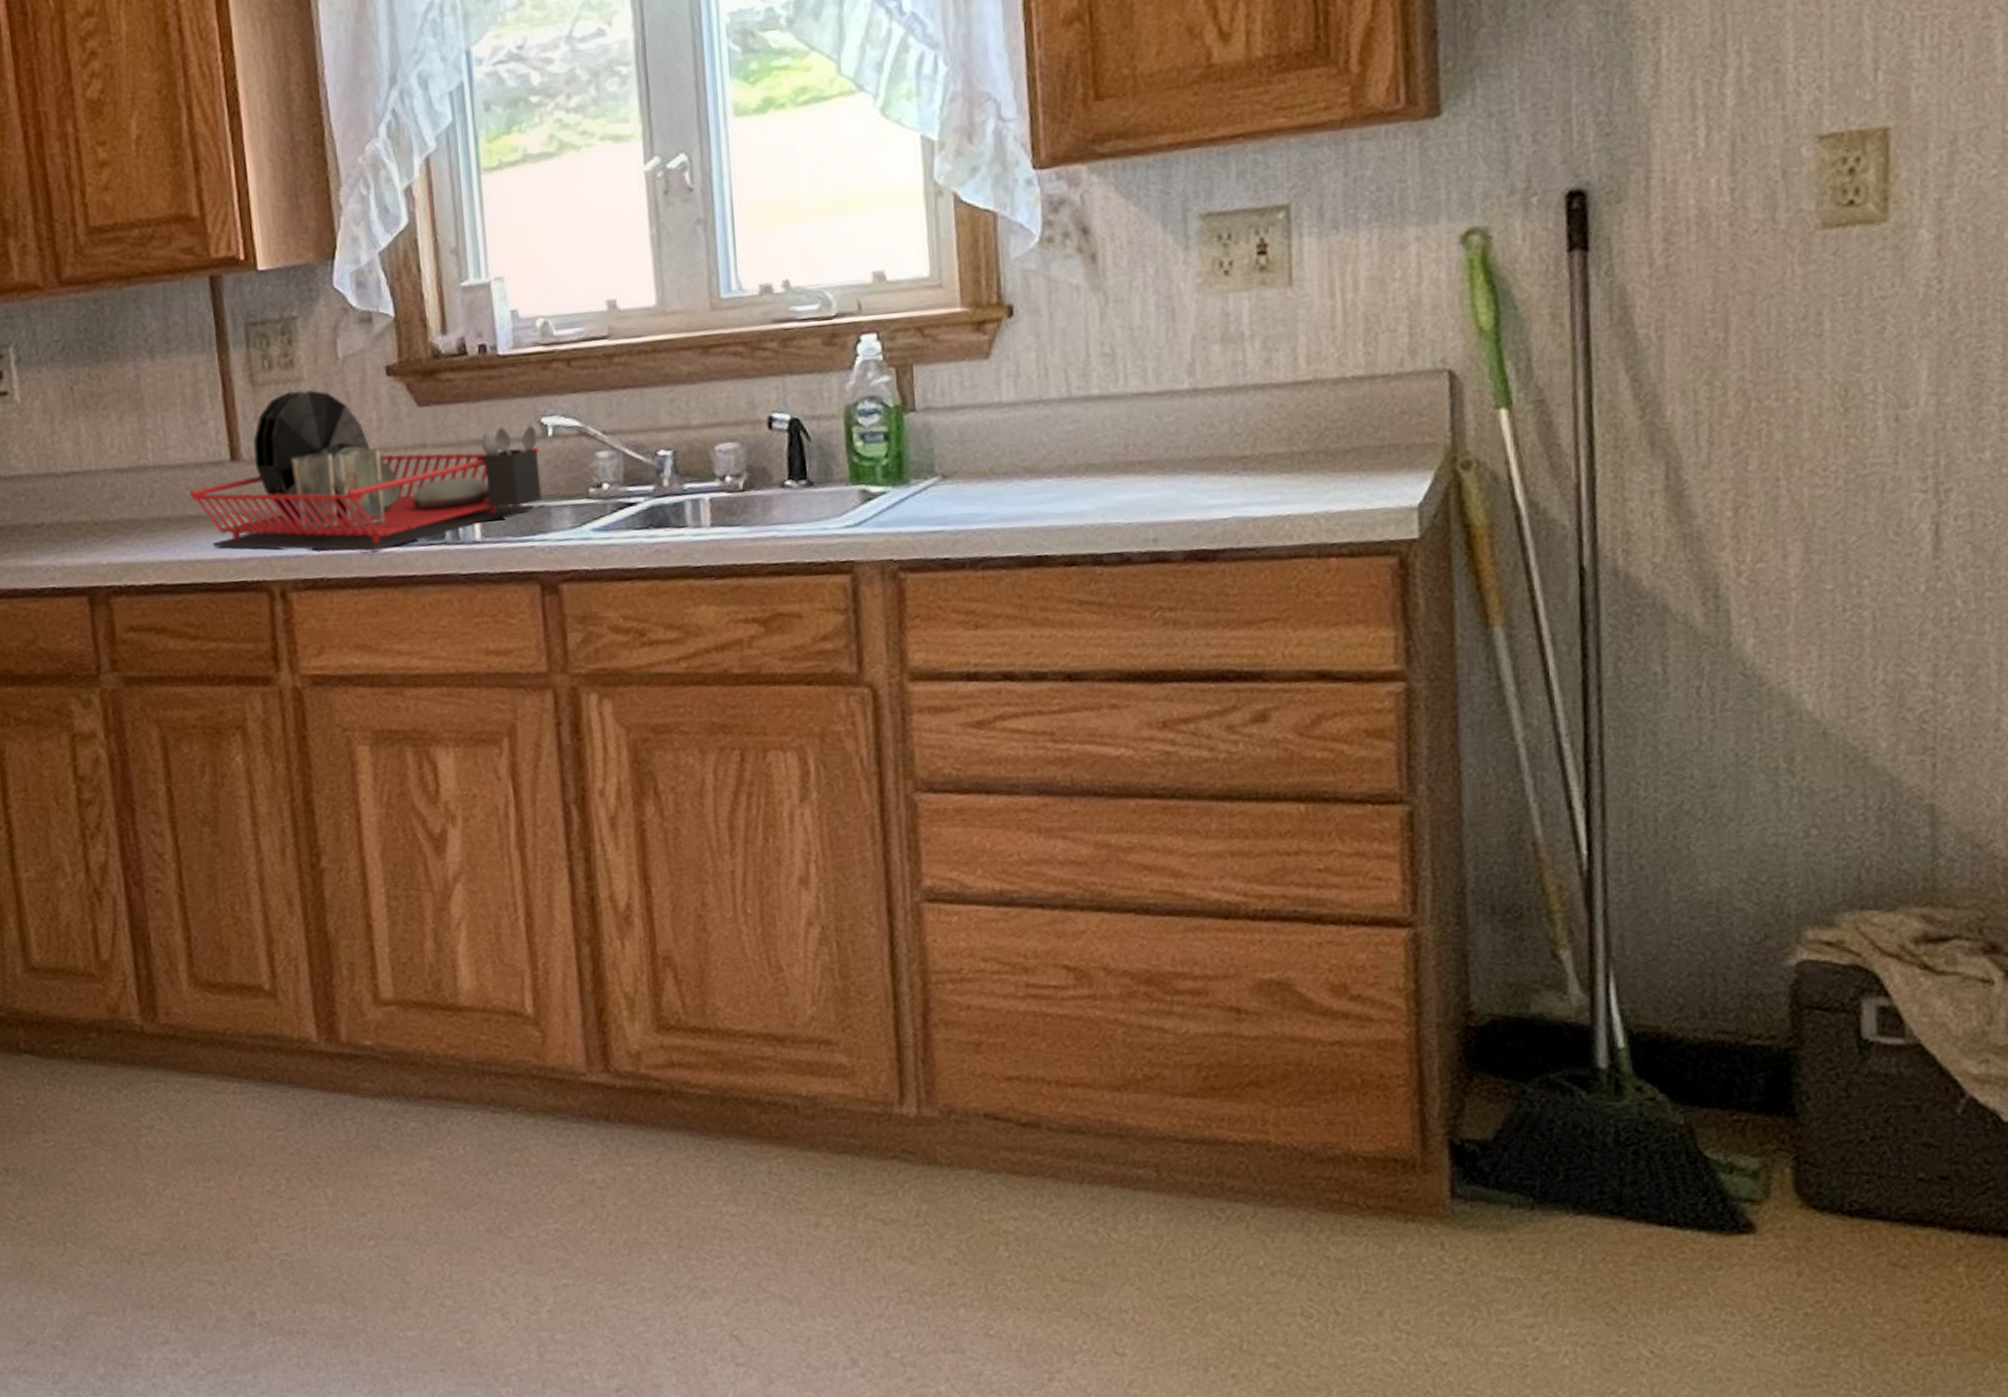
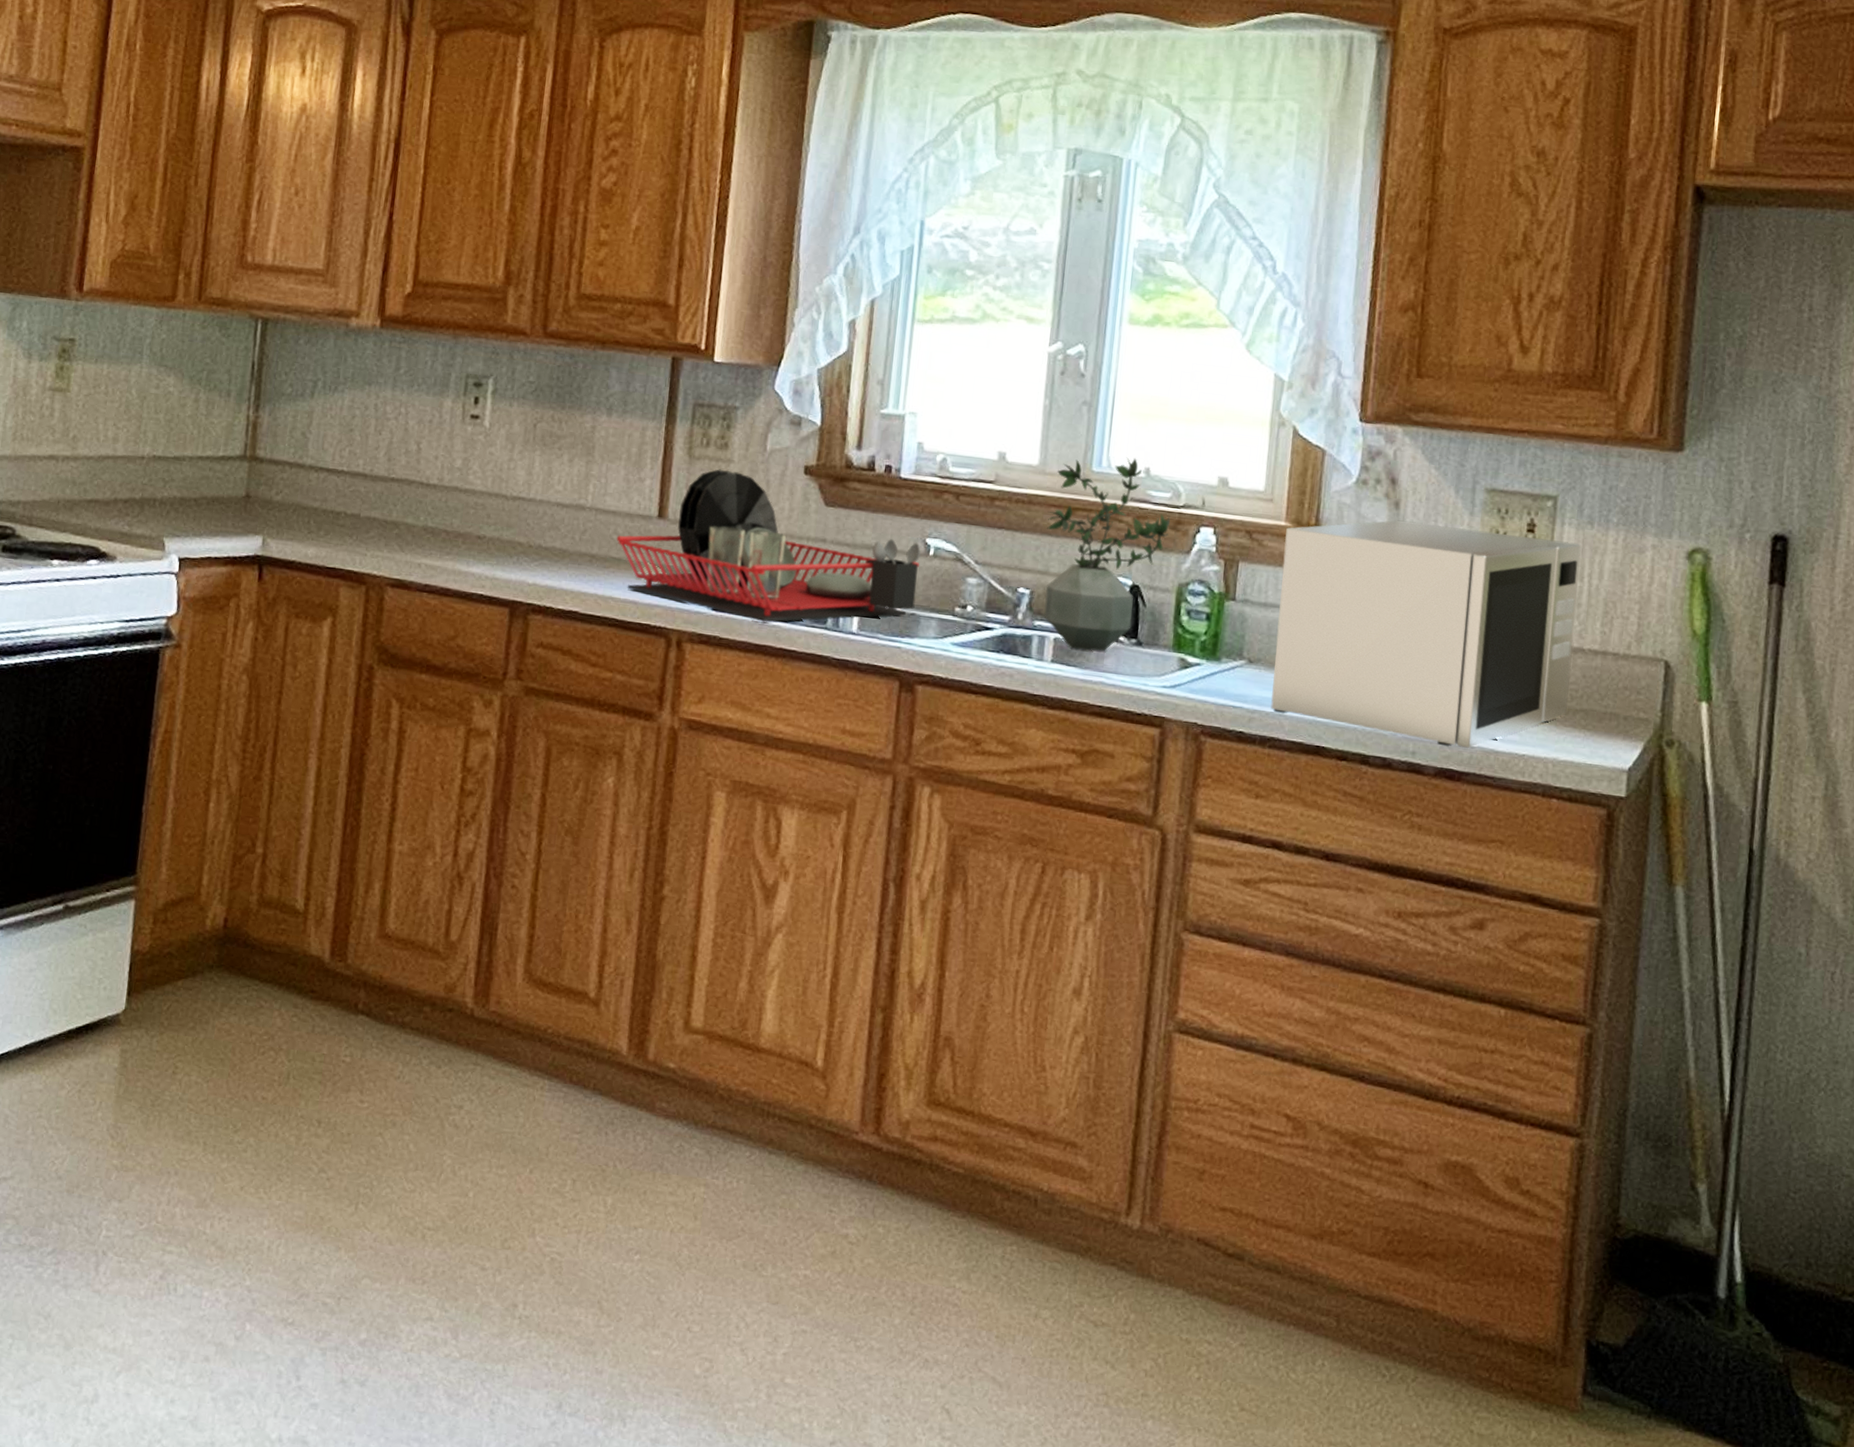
potted plant: none [677,272,824,505] -> present [1044,457,1170,651]
microwave: none [964,254,1334,529] -> present [1271,520,1581,748]

